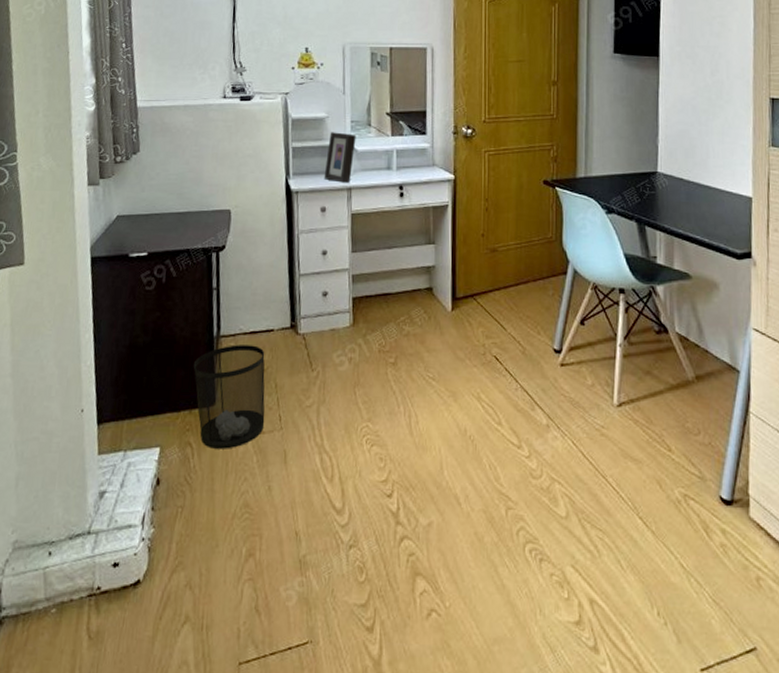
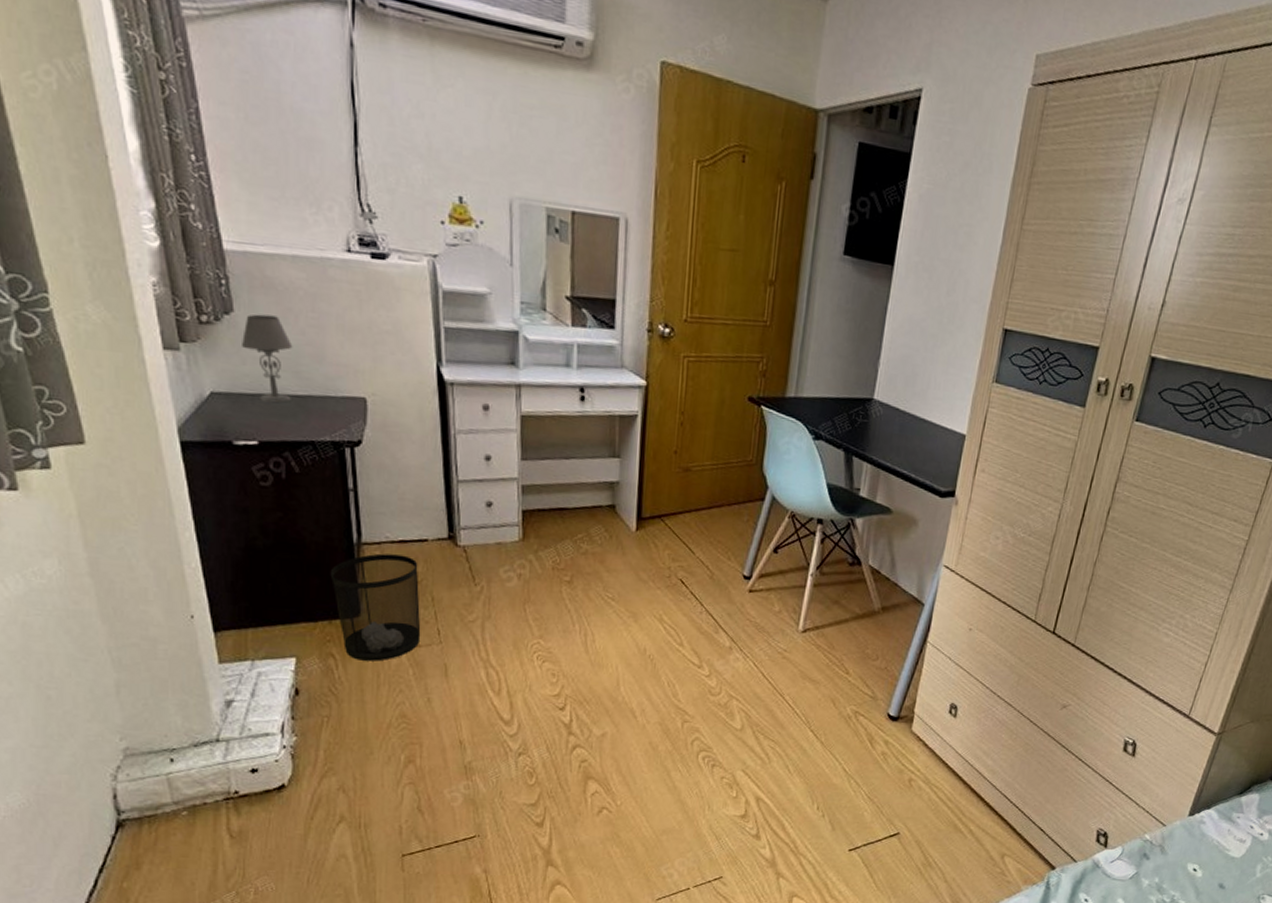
table lamp: none [143,152,180,220] -> present [242,314,293,404]
picture frame: present [324,132,356,184] -> none [486,313,528,380]

